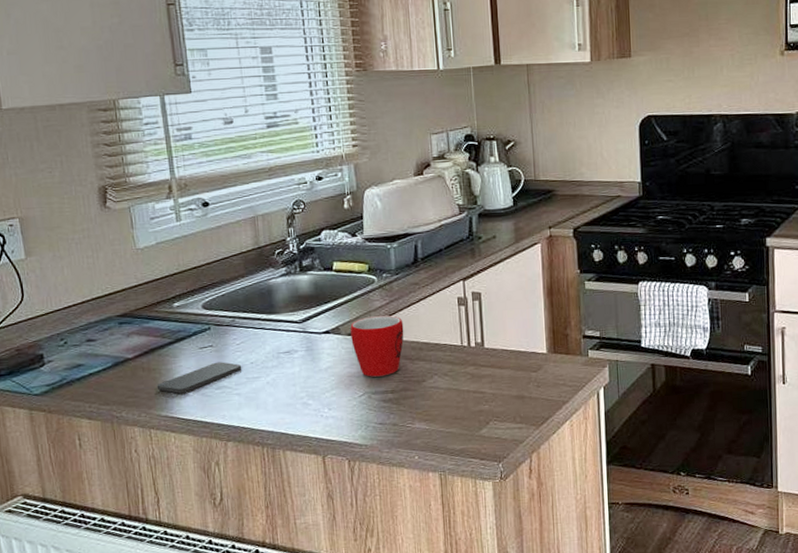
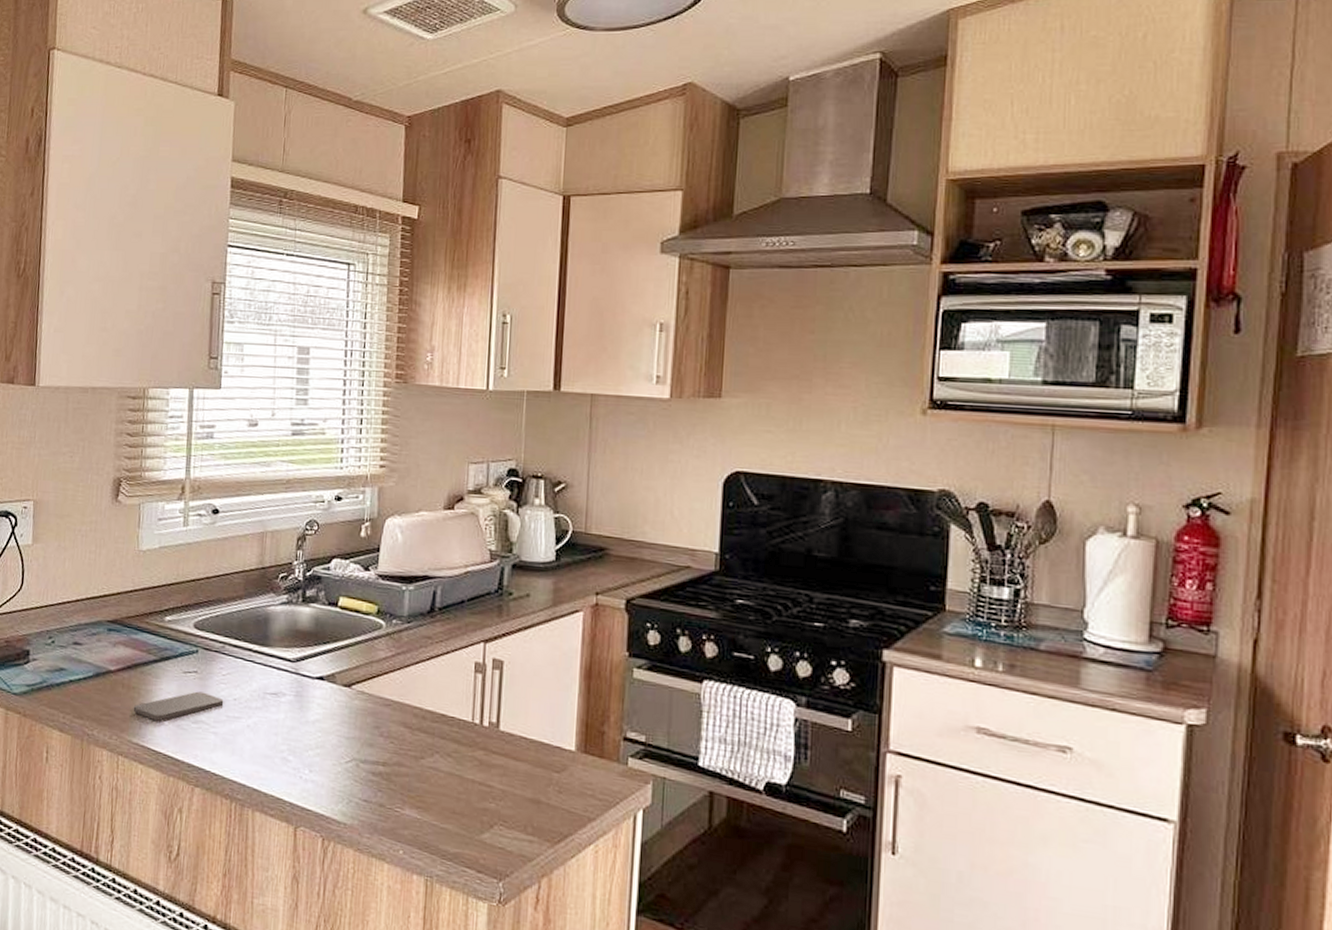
mug: present [350,315,404,377] -> none [346,668,408,743]

